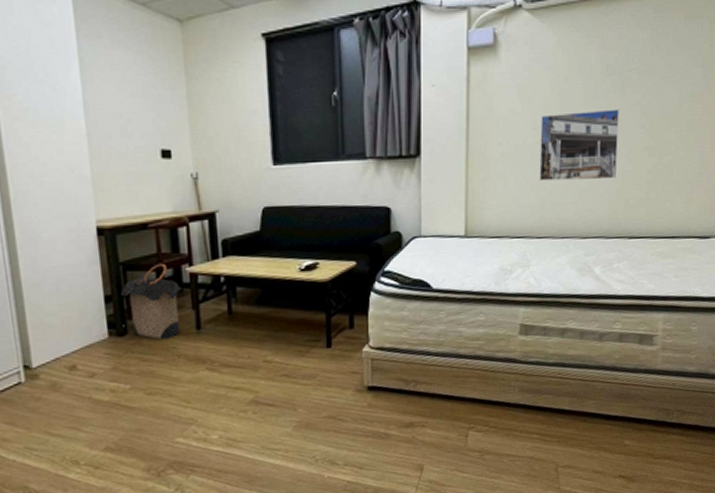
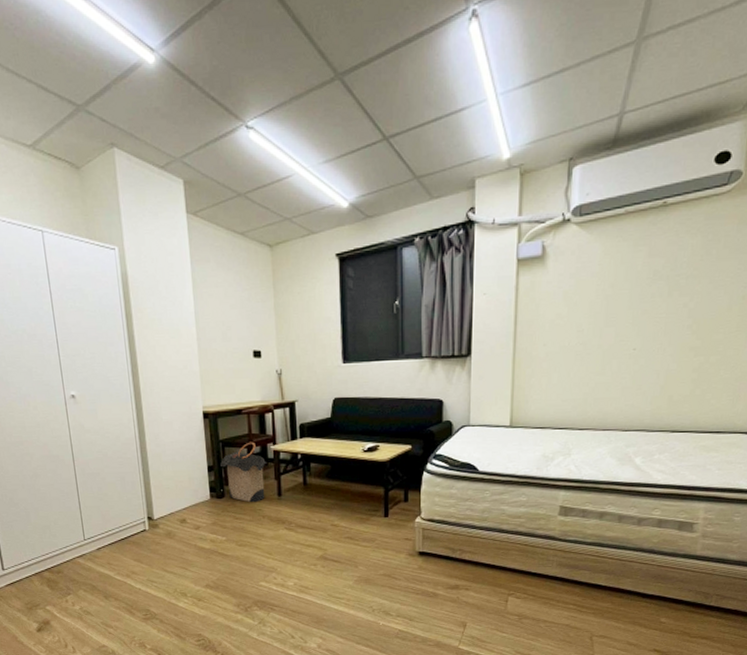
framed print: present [539,109,620,181] -> none [582,312,666,378]

